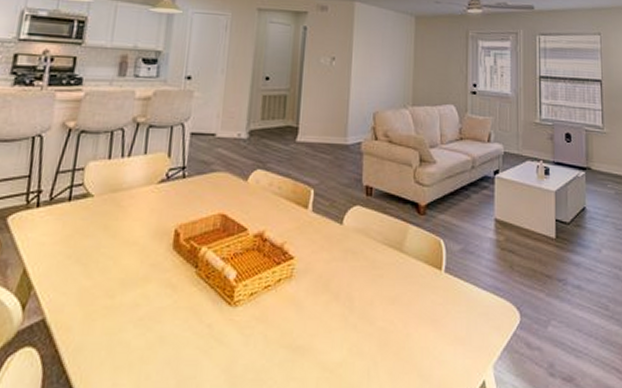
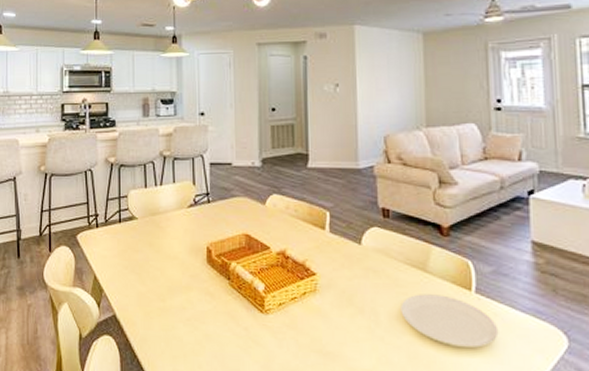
plate: none [375,275,463,331] -> present [401,294,499,349]

